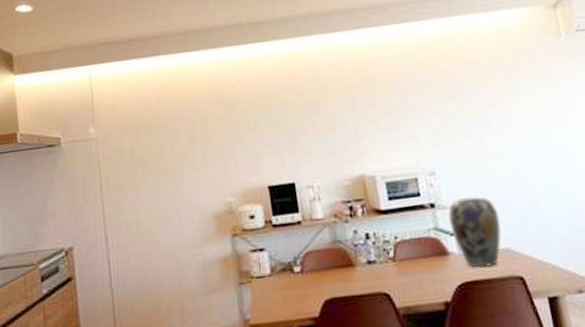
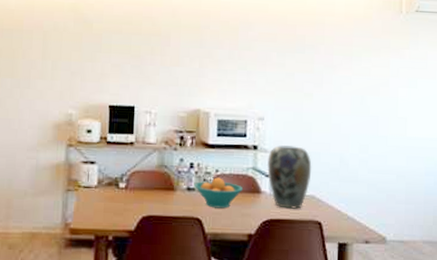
fruit bowl: none [374,244,429,279] -> present [194,177,244,209]

